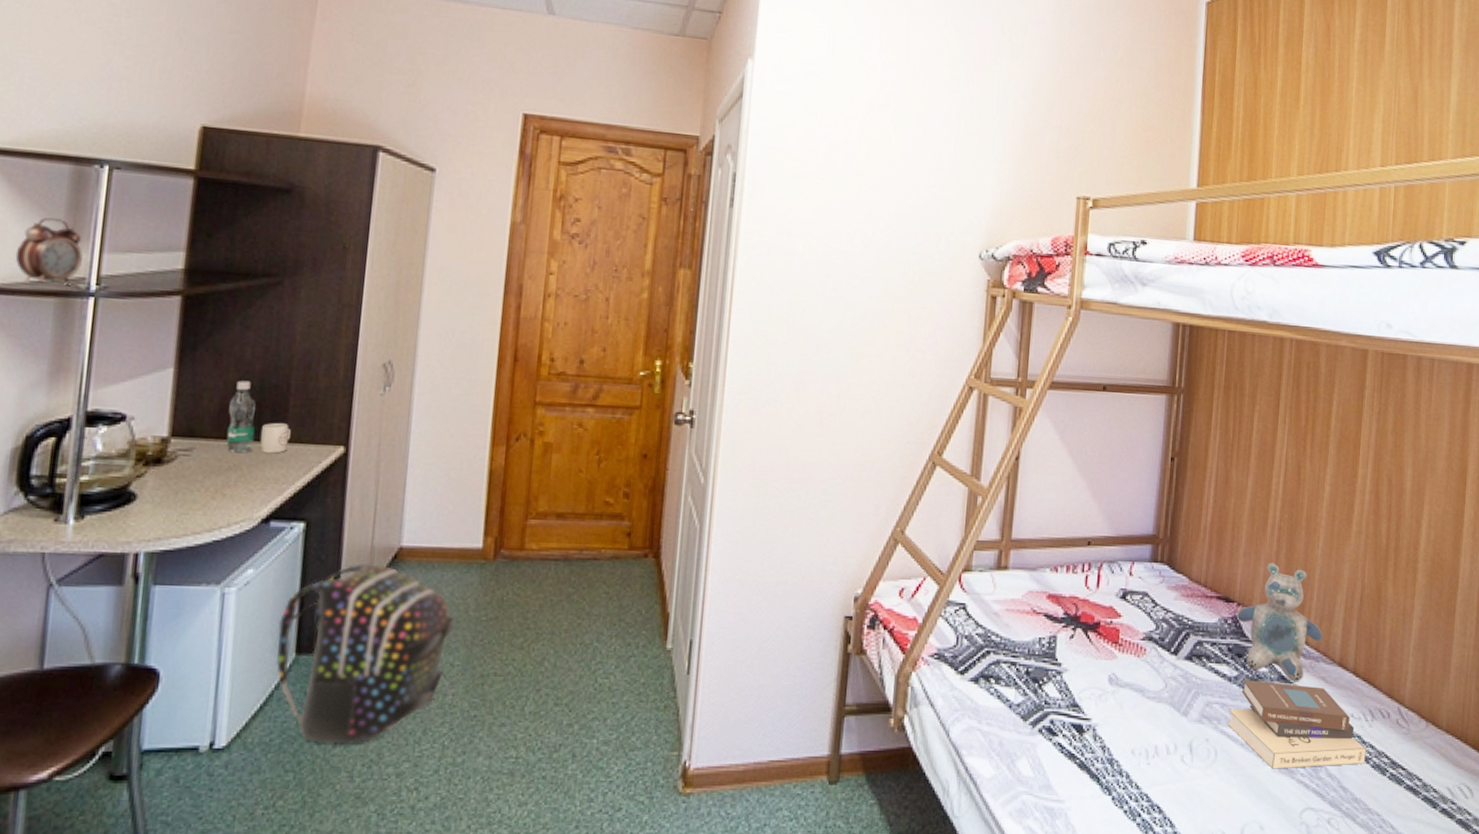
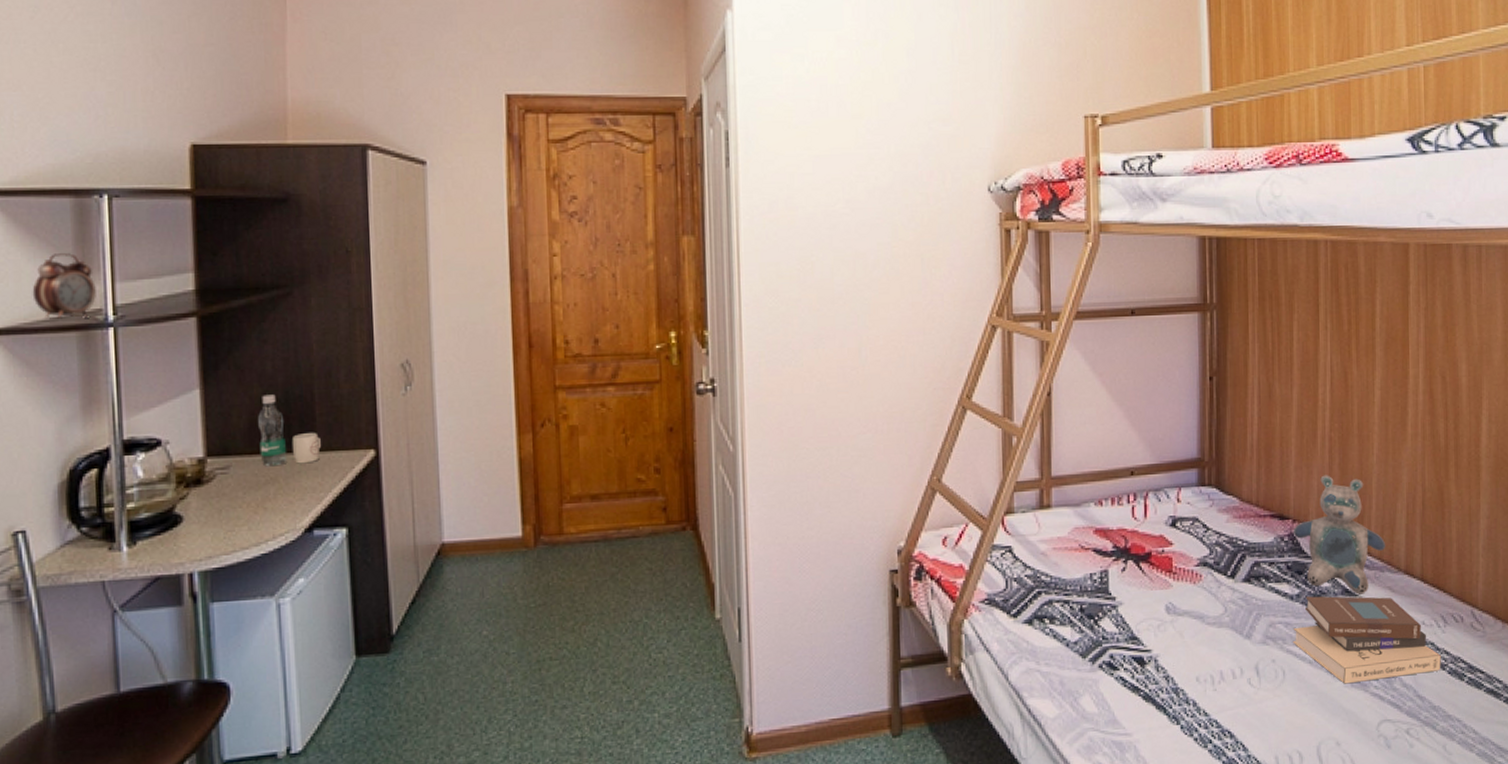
backpack: present [275,562,456,744] -> none [336,561,506,740]

